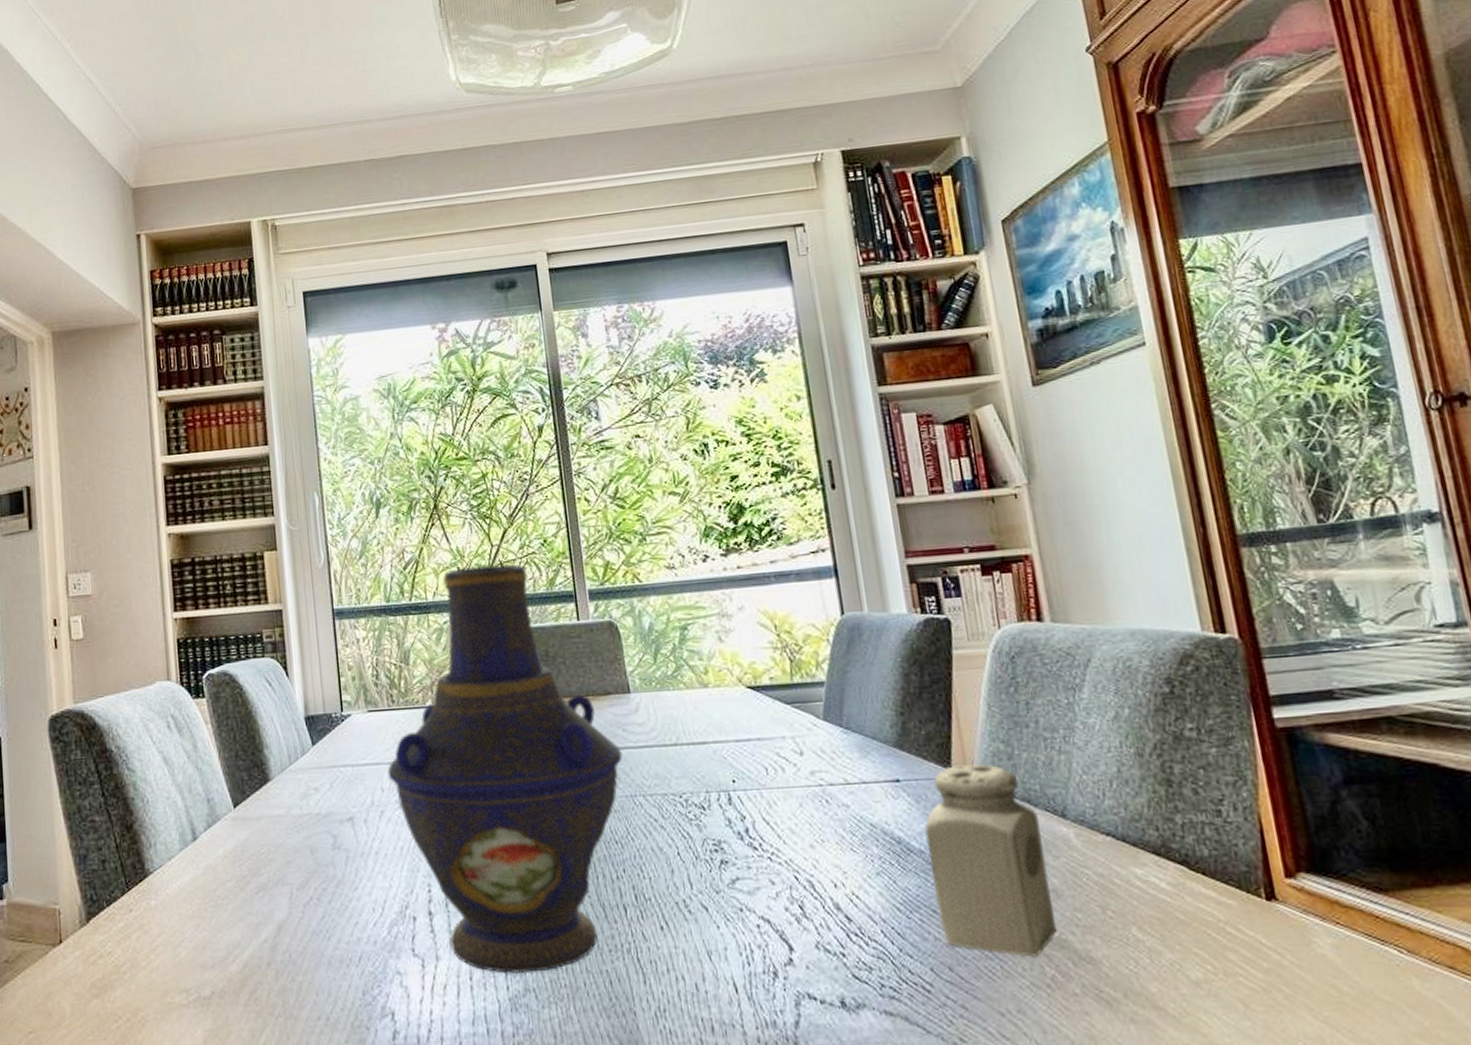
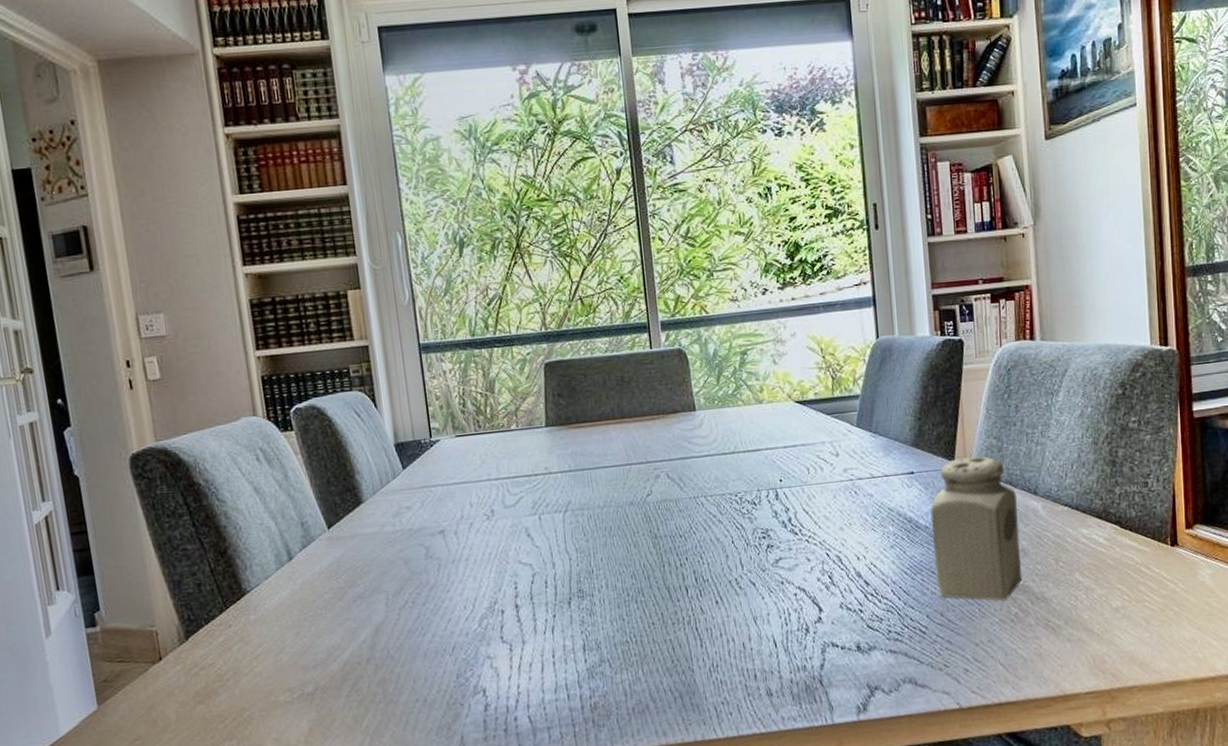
vase: present [387,563,623,974] -> none [475,298,688,650]

